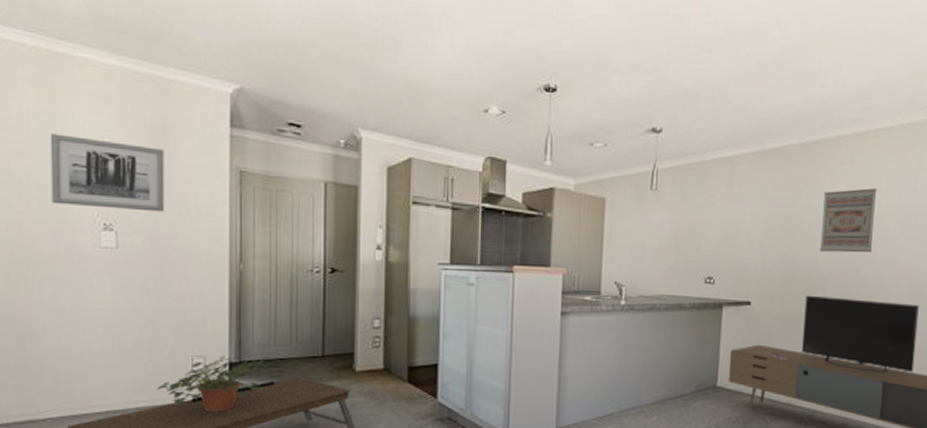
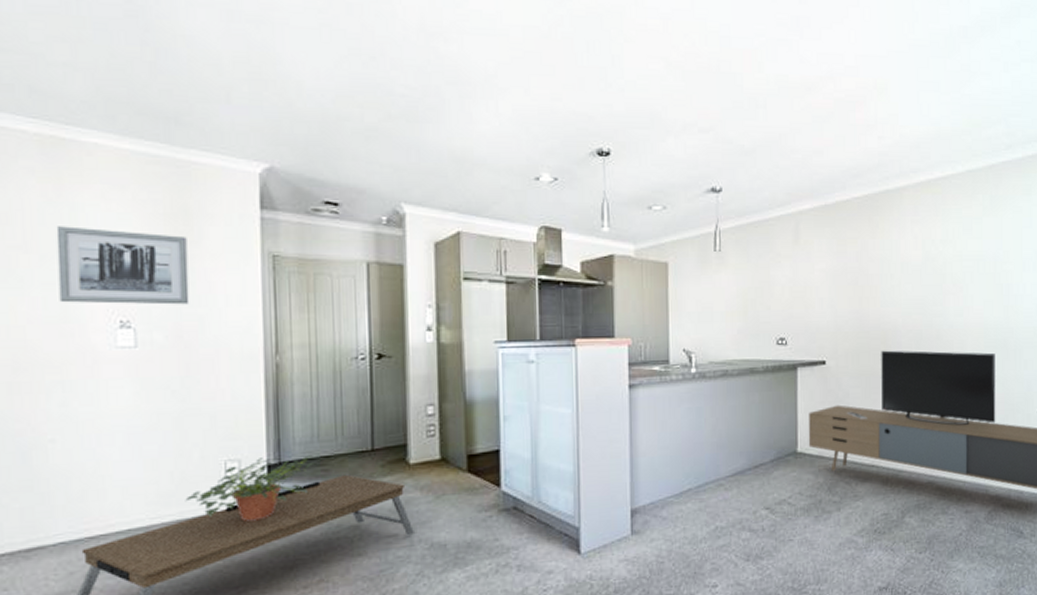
wall art: present [819,188,877,253] -> none [891,238,944,305]

